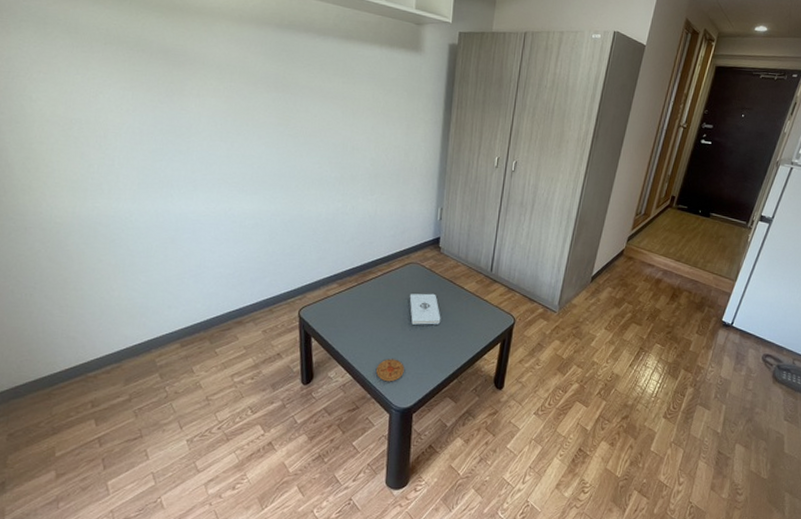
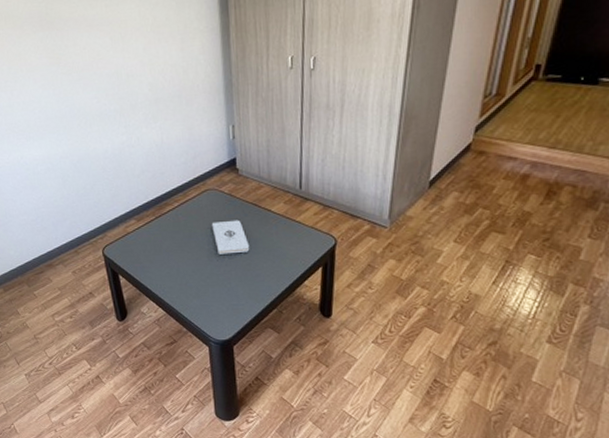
coaster: present [376,359,404,382] -> none [188,291,218,315]

